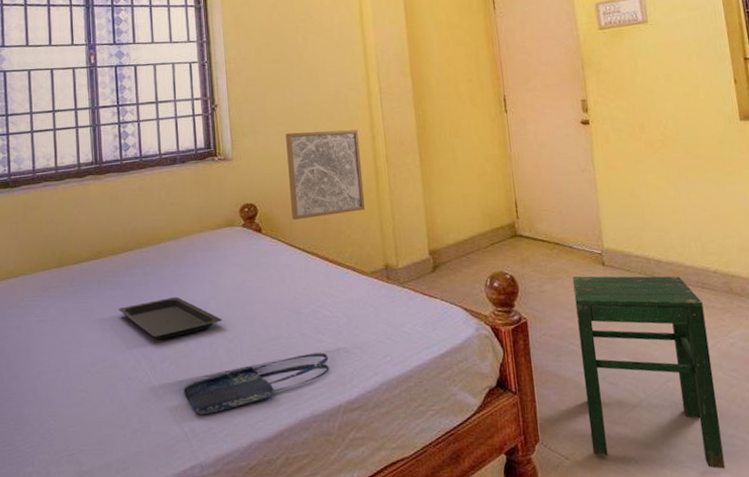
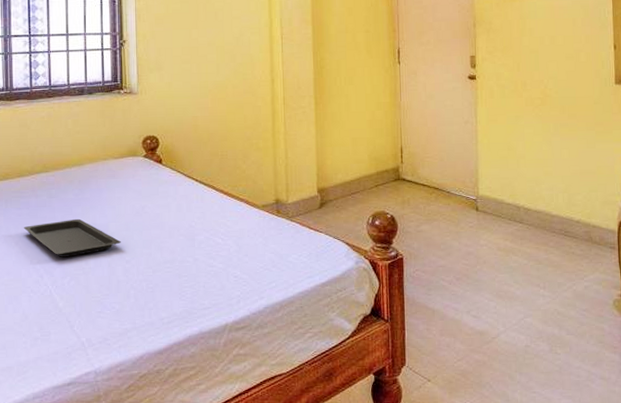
shopping bag: present [183,352,329,415] -> none [82,276,218,327]
wall art: present [285,129,366,221] -> none [189,71,261,154]
stool: present [572,276,725,469] -> none [448,218,569,396]

